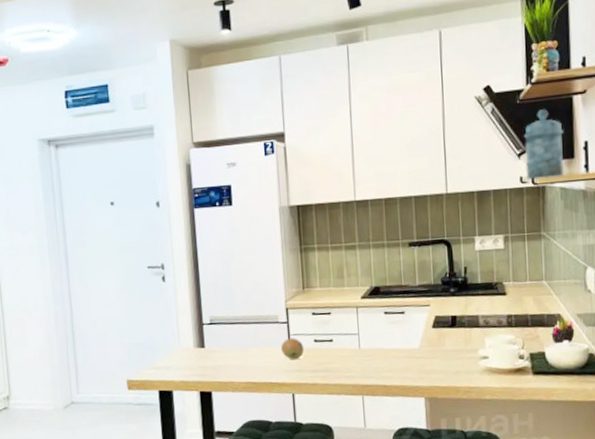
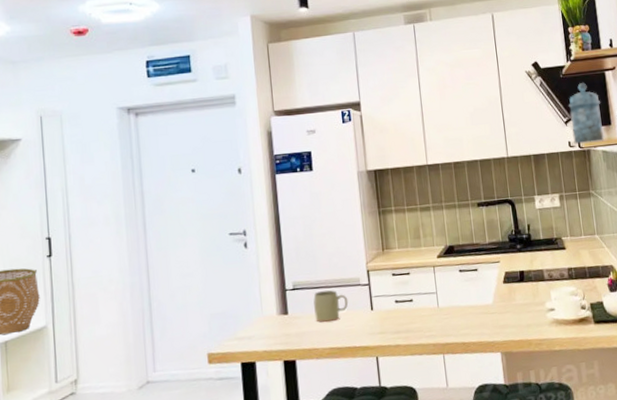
mug: none [230,326,266,357] -> present [313,290,349,322]
fruit: present [280,338,305,360] -> none [363,299,386,323]

